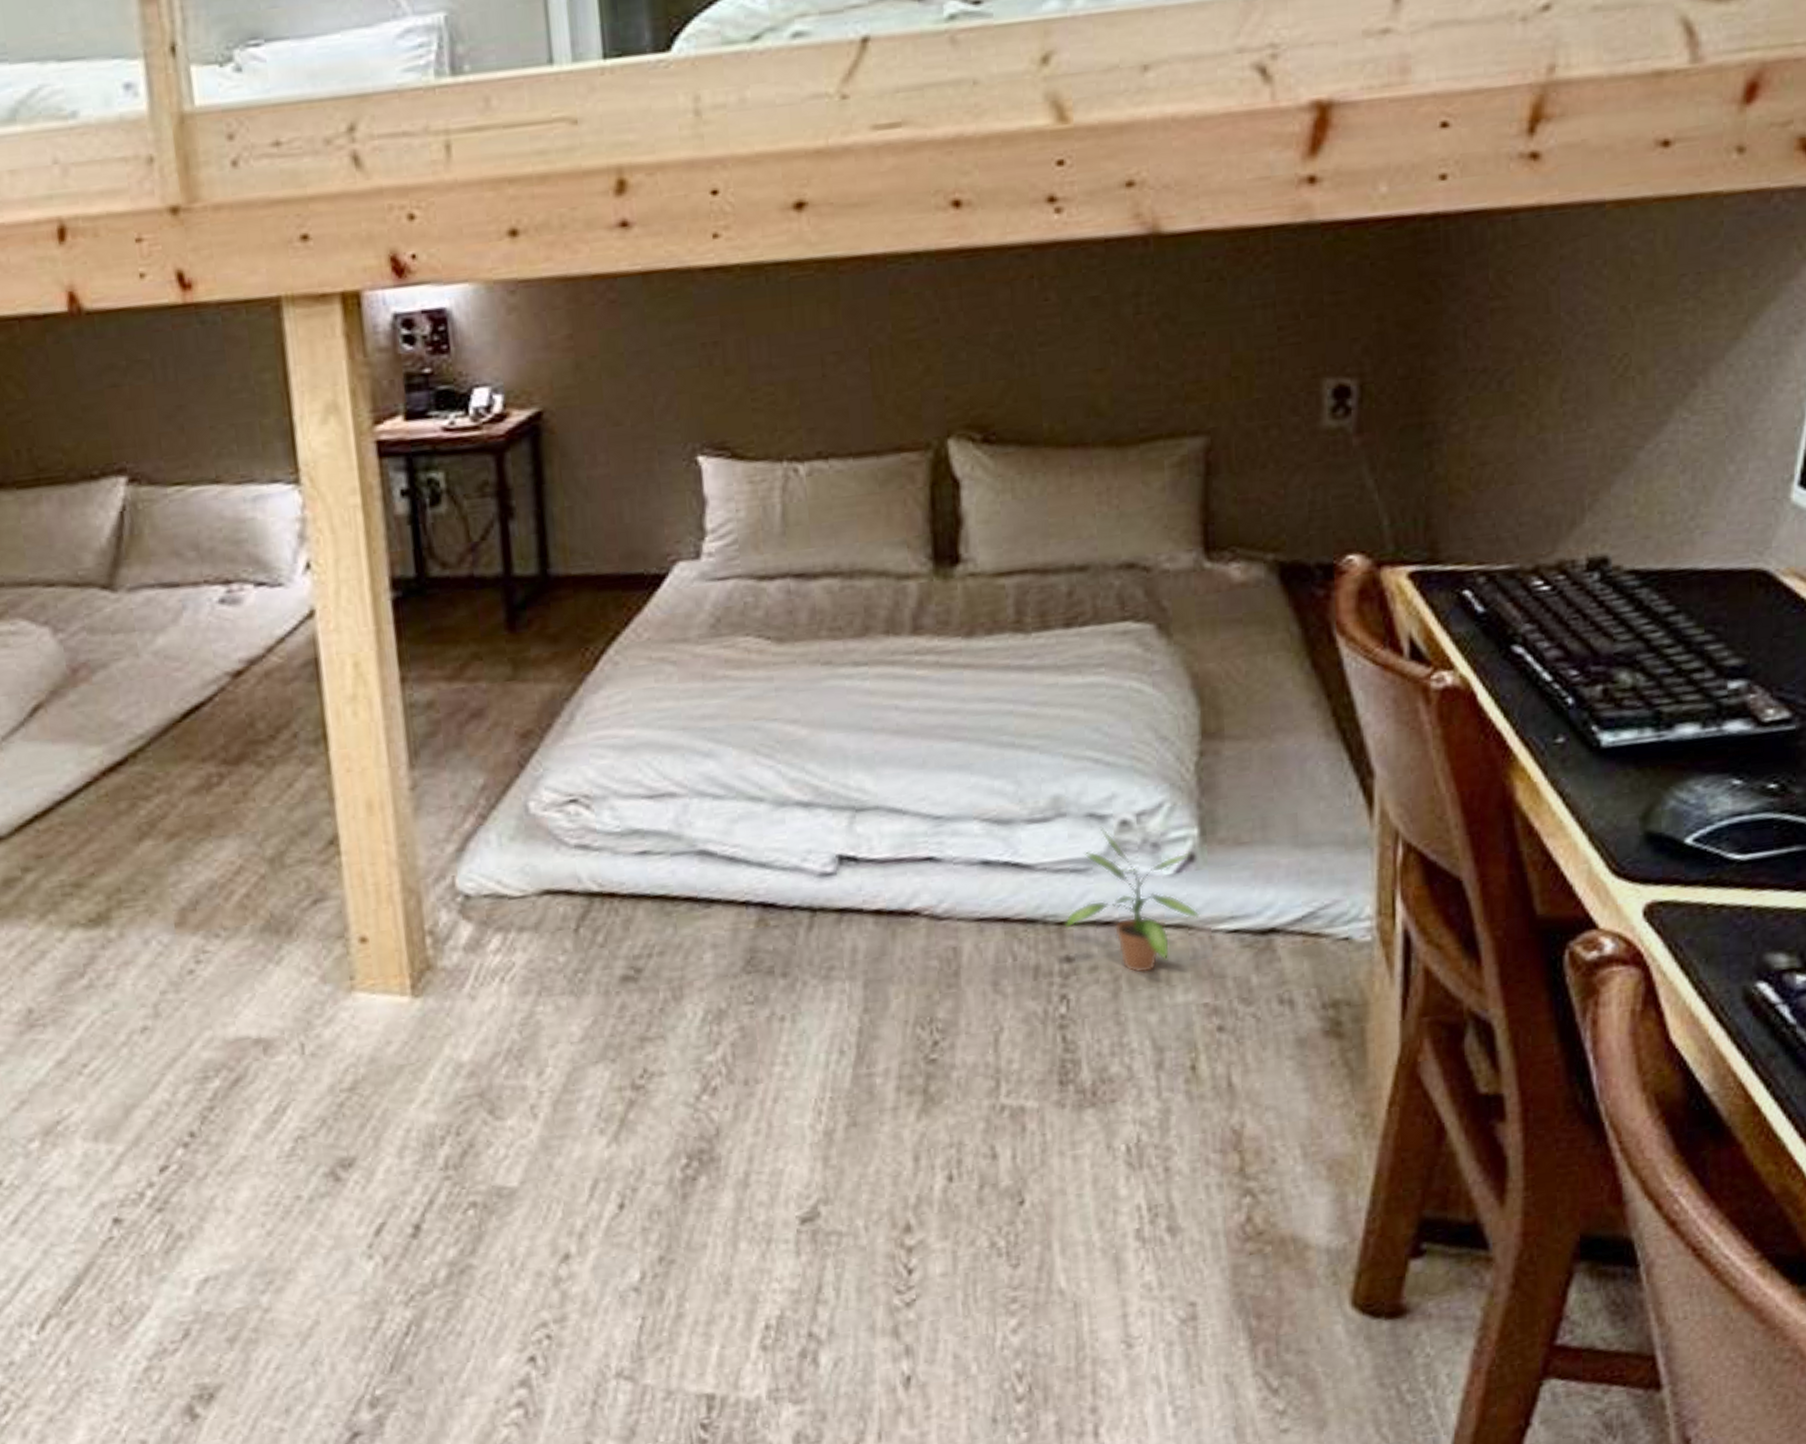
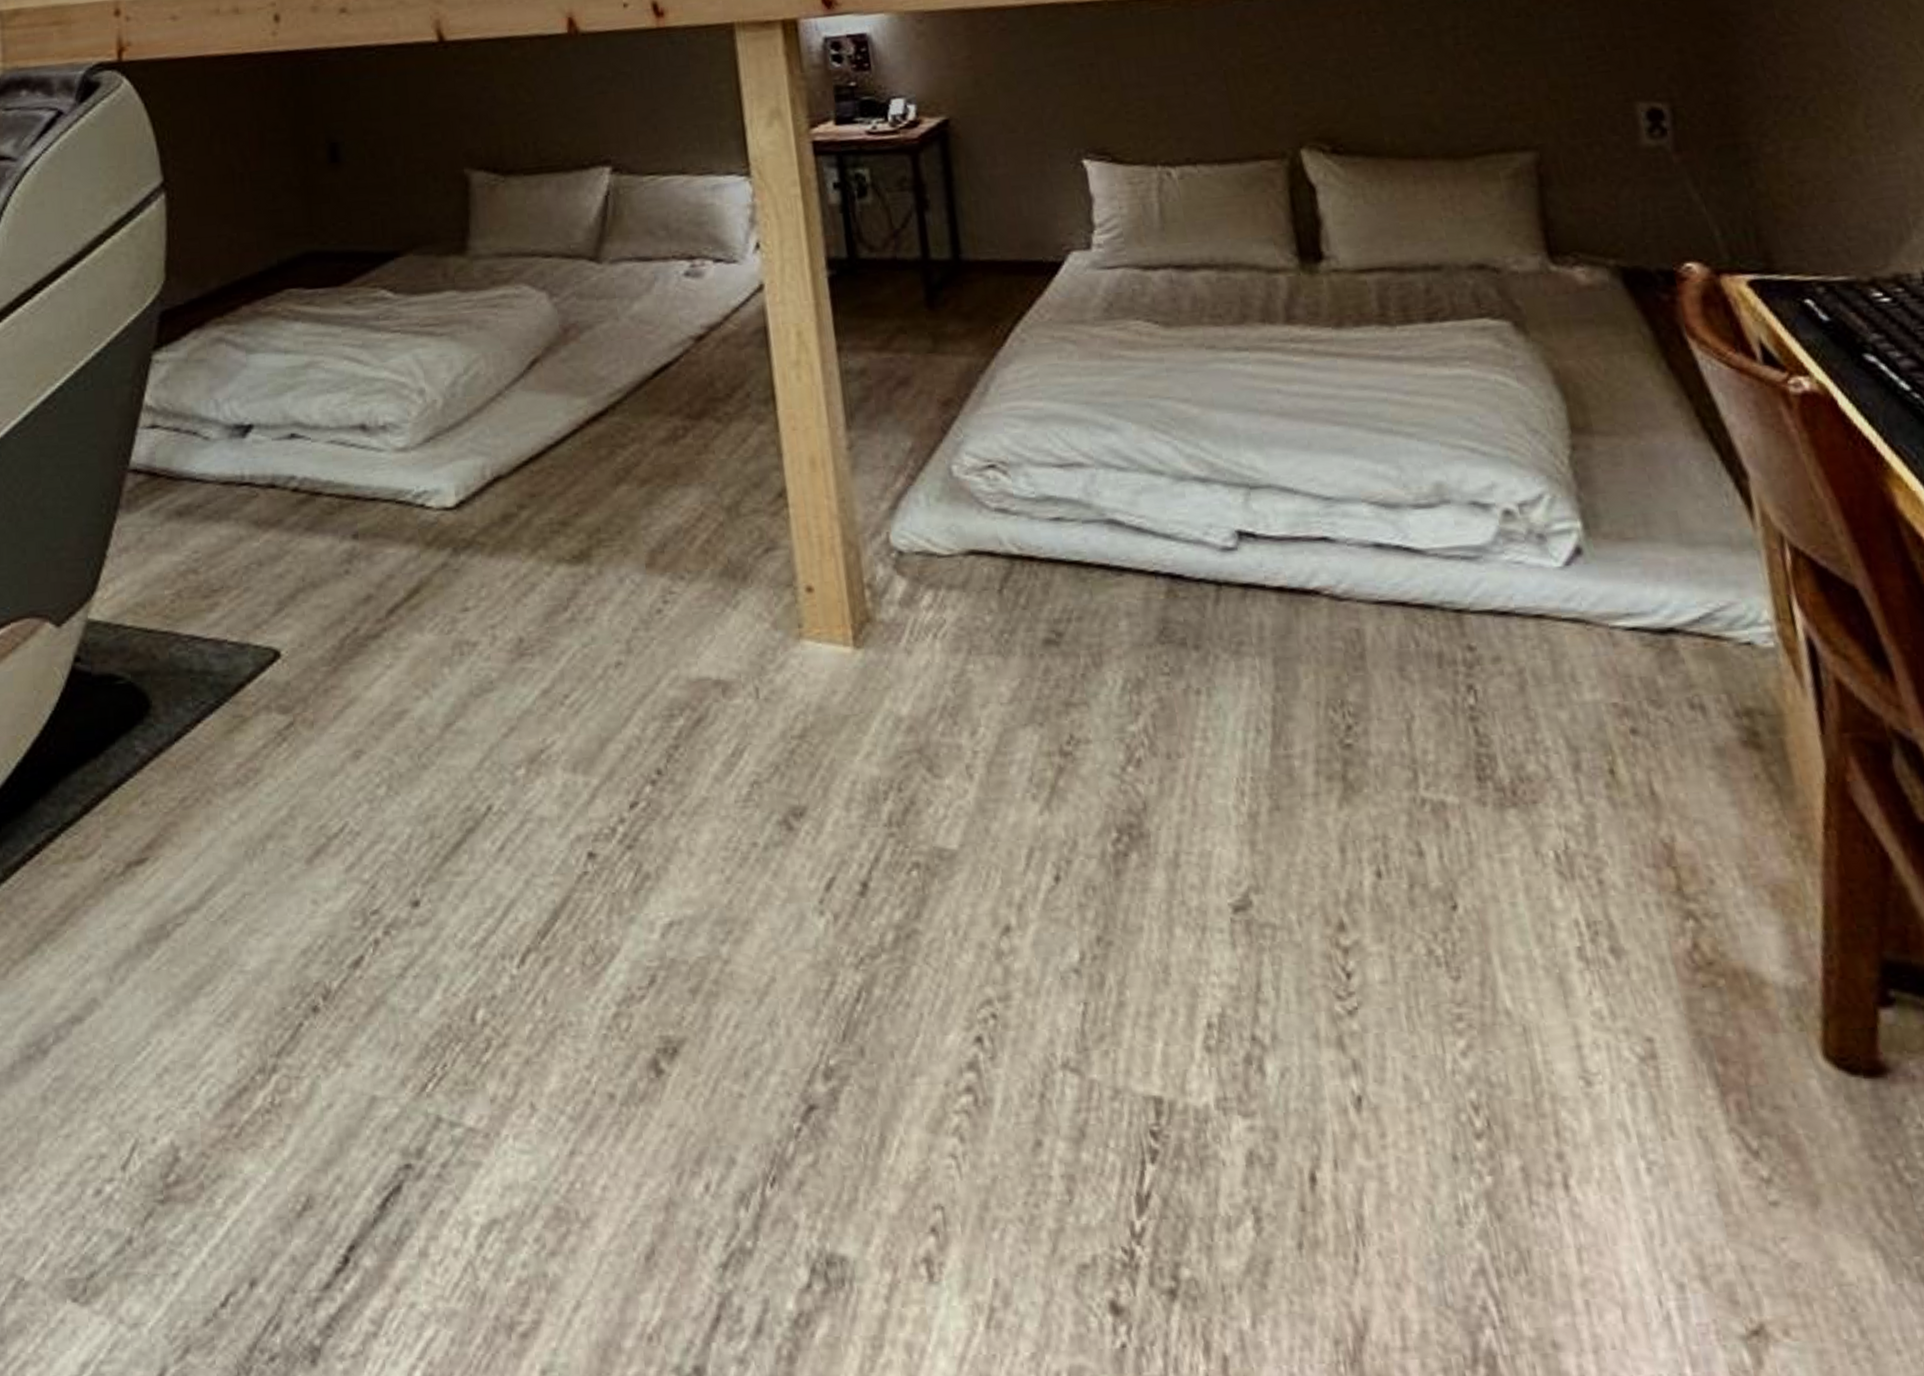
potted plant: present [1064,826,1200,974] -> none [1462,515,1596,668]

